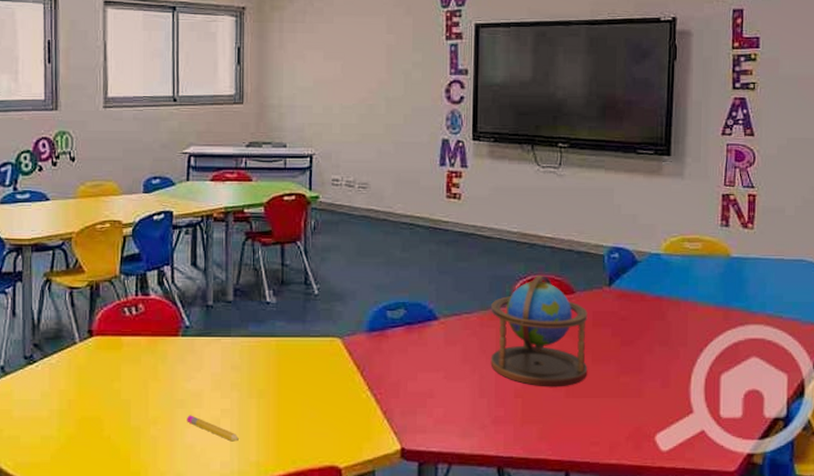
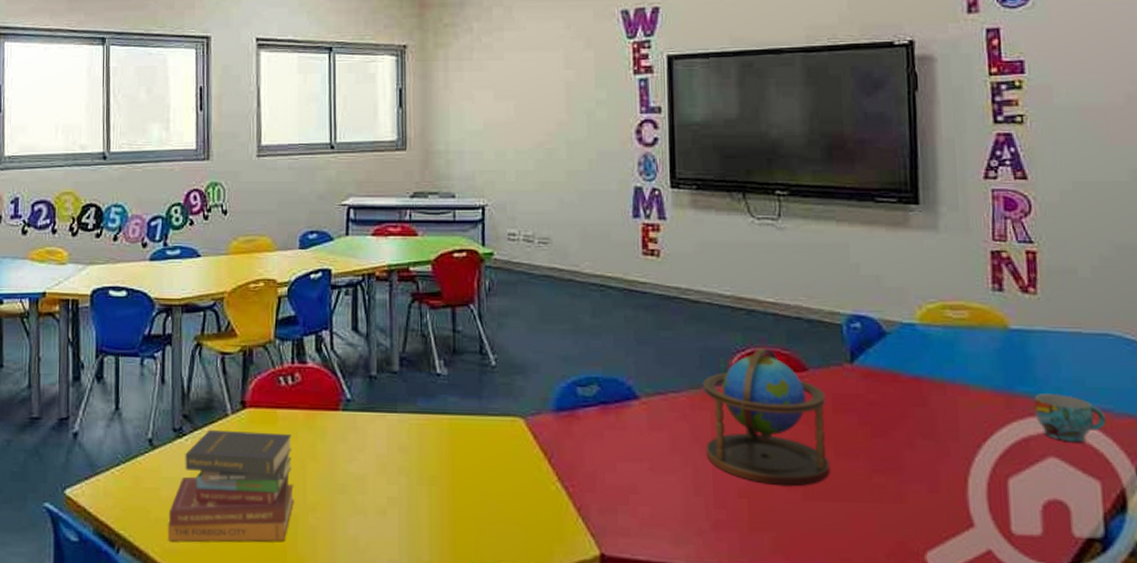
books: none [19,356,137,456] -> present [167,429,294,542]
pencil: present [187,415,239,442] -> none [349,502,408,537]
cup: none [744,308,796,345] -> present [1033,394,1107,443]

